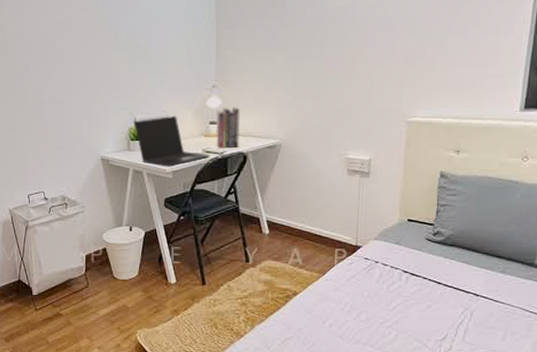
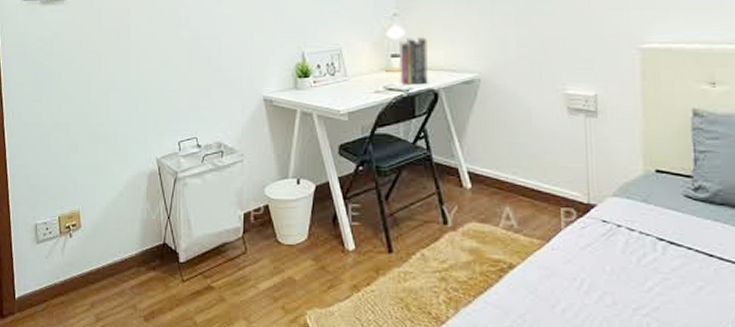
laptop: present [133,116,210,166] -> none [301,49,393,106]

